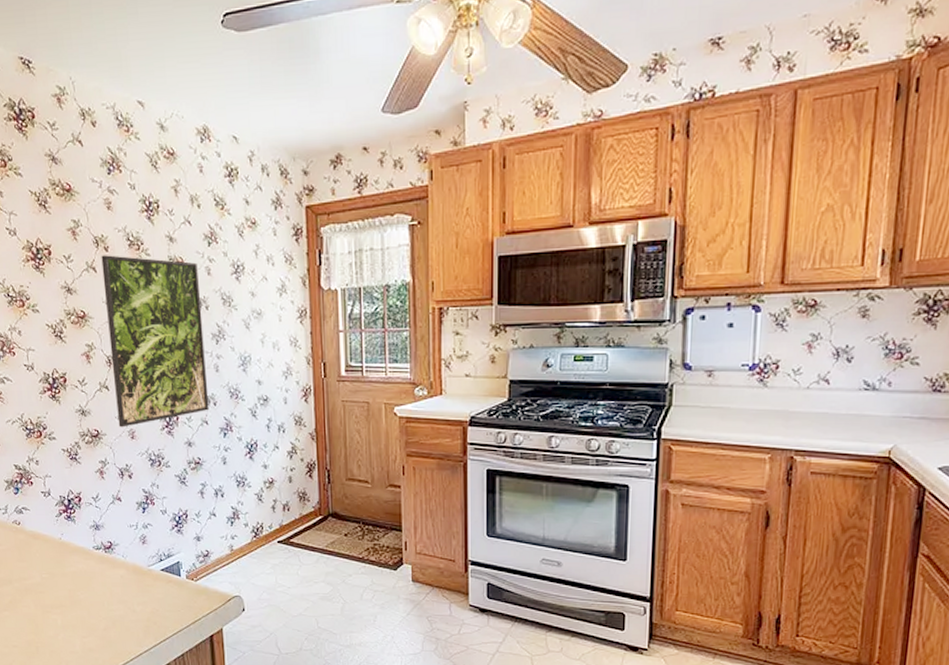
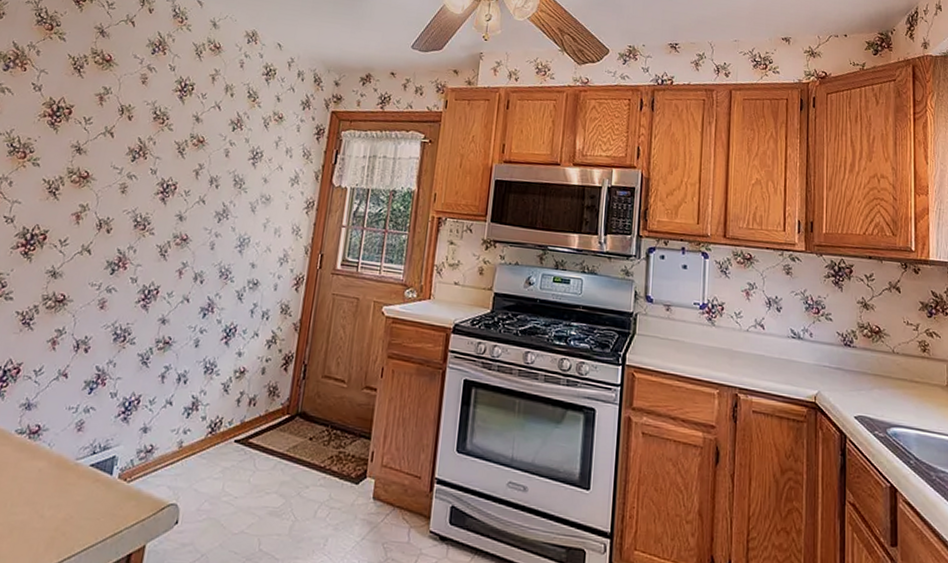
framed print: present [101,255,209,428] -> none [90,123,218,296]

